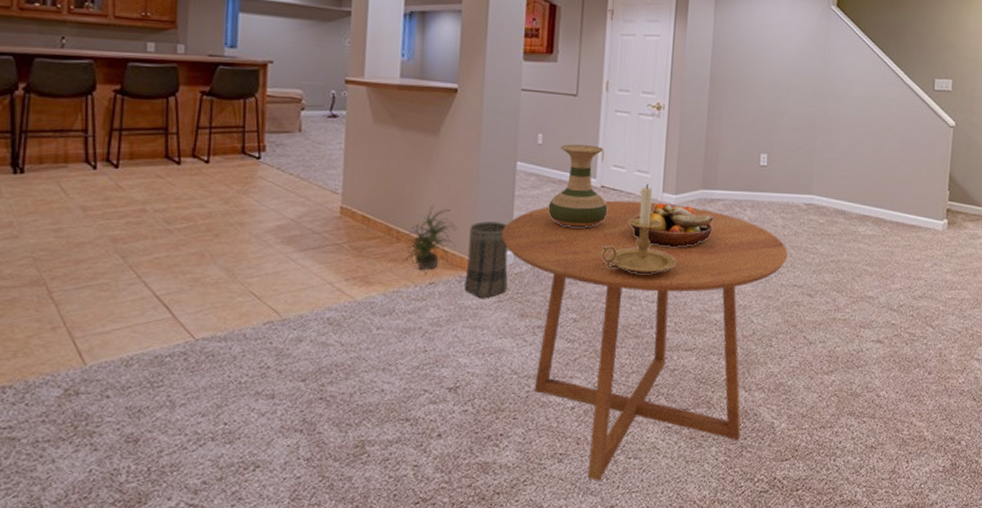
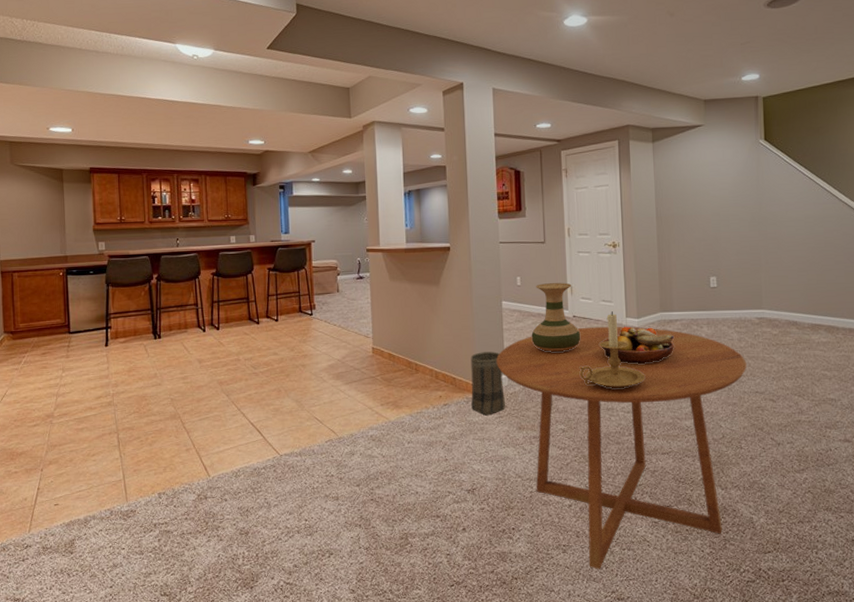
potted plant: present [401,205,458,271] -> none [419,341,462,395]

